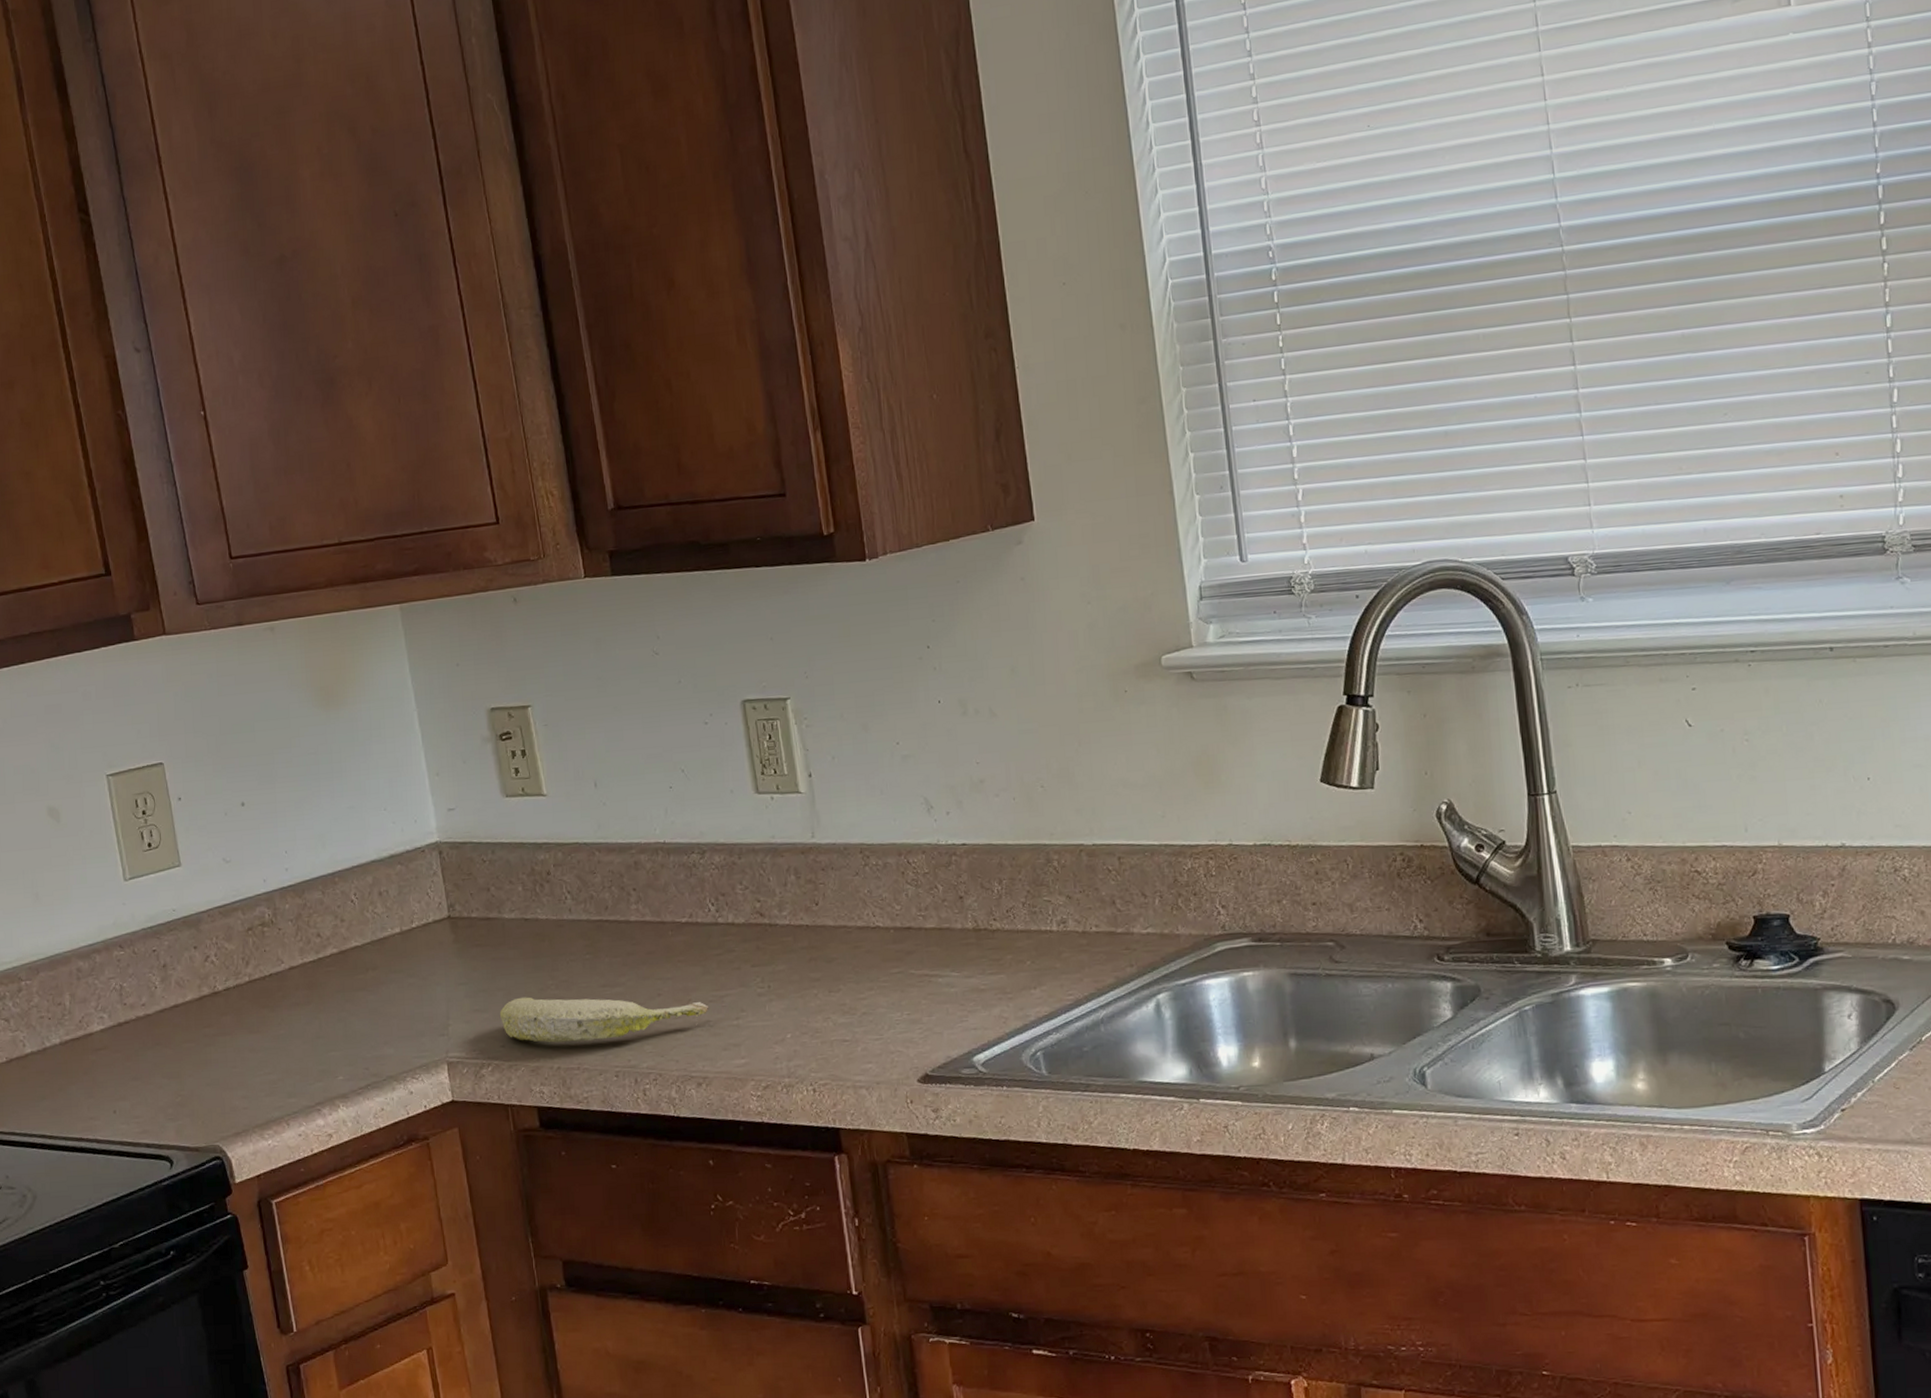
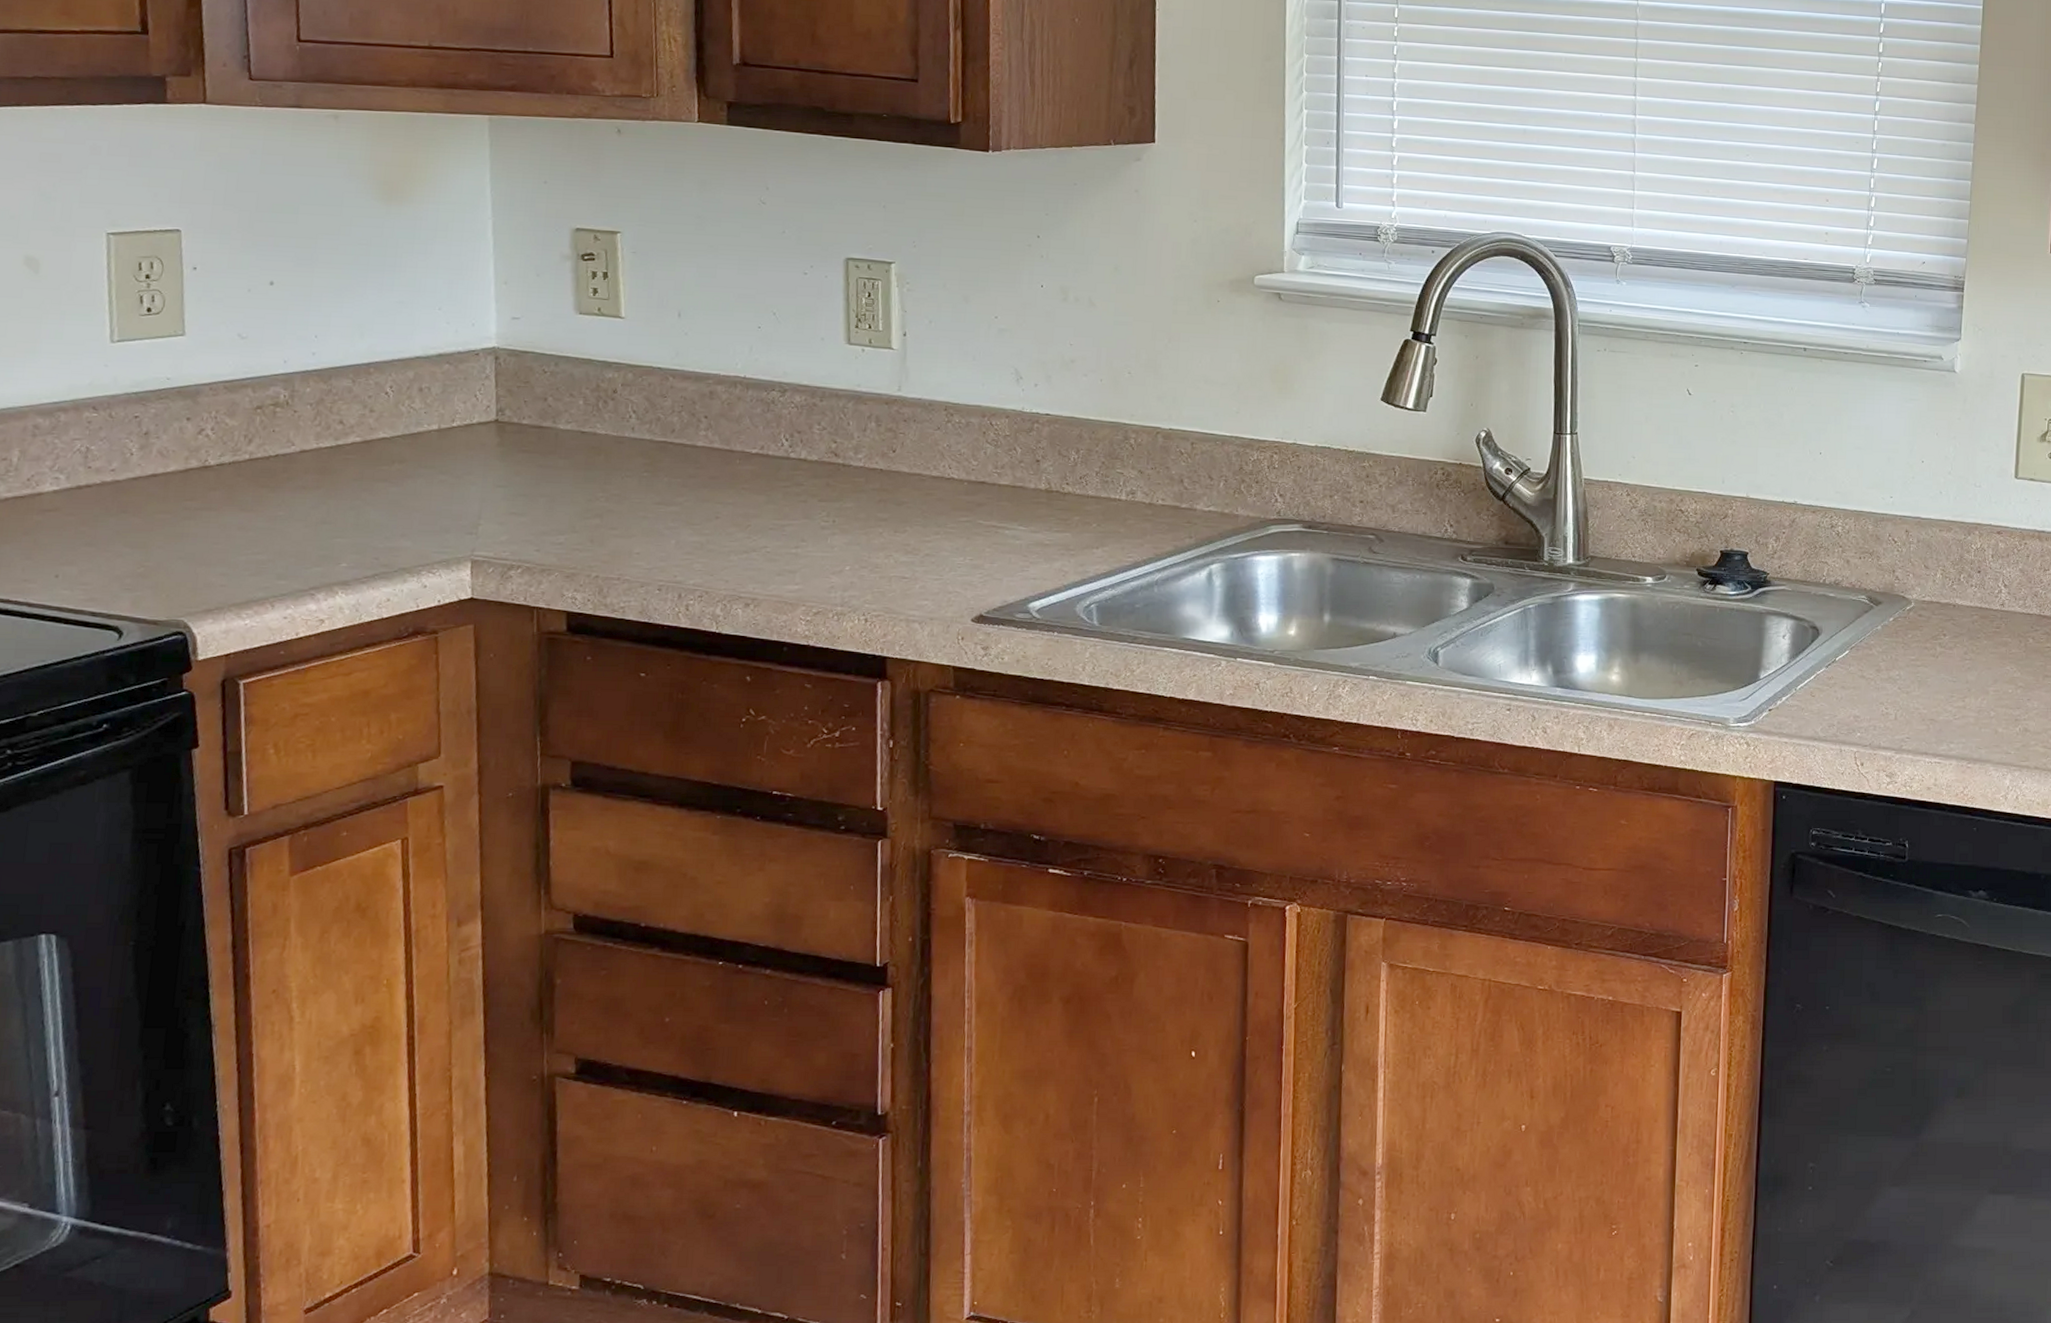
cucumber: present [500,997,709,1043] -> none [539,505,769,555]

